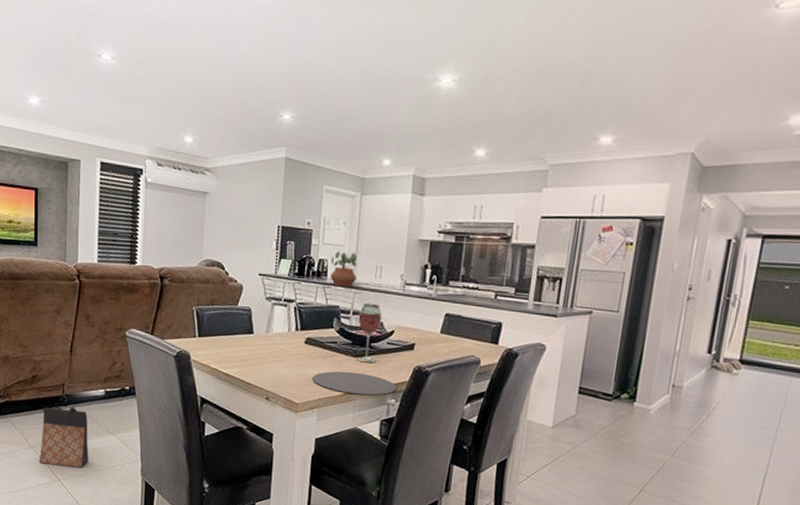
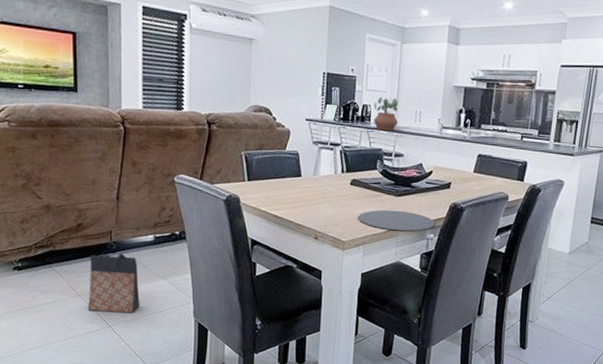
wineglass: present [357,303,382,363] -> none [399,146,422,202]

